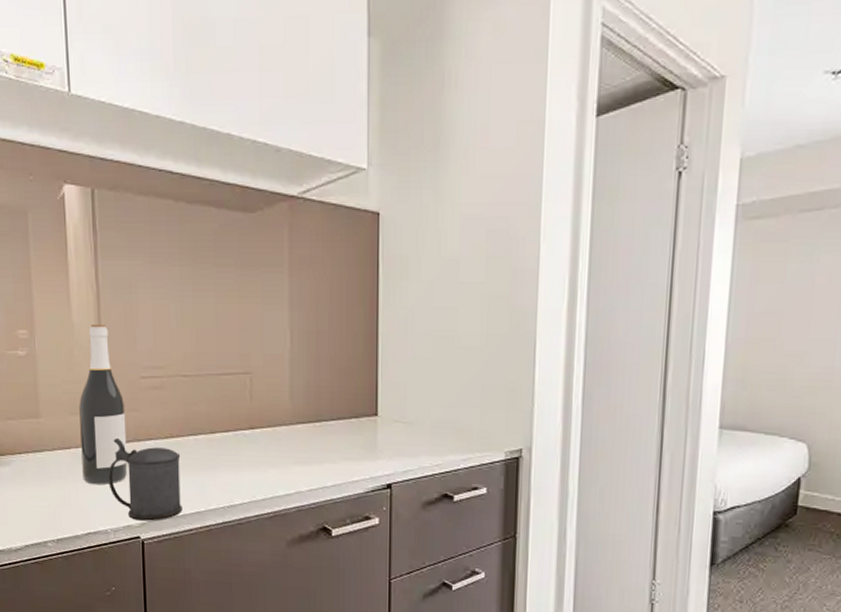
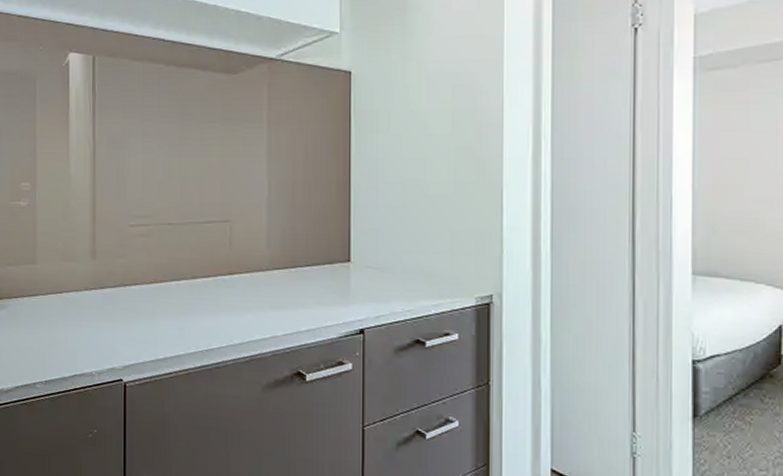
wine bottle: present [78,324,128,485] -> none [71,176,114,329]
beer stein: present [108,437,182,522] -> none [95,282,163,365]

